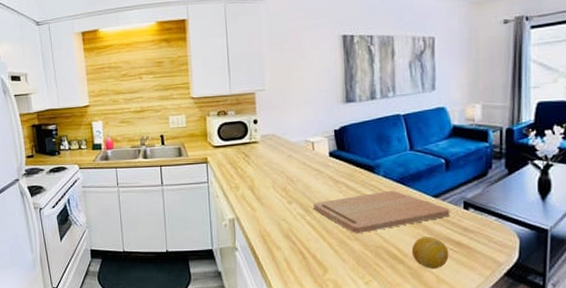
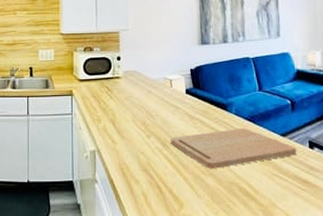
fruit: present [411,237,449,269] -> none [262,174,298,207]

